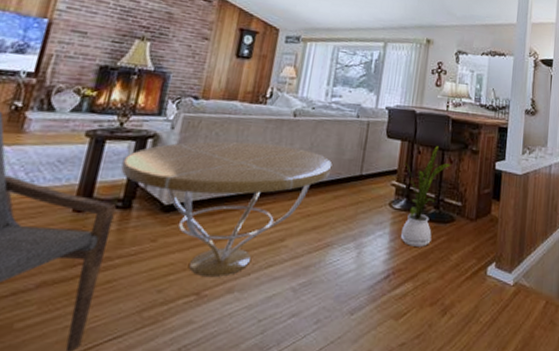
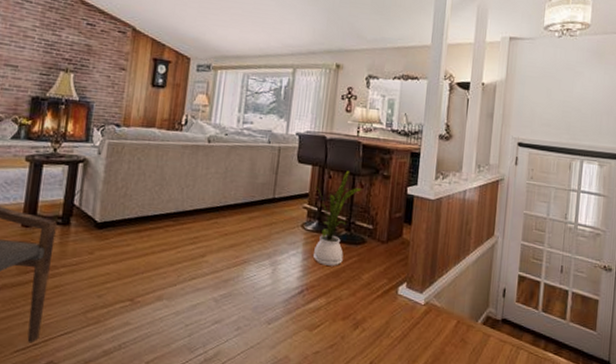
coffee table: present [120,141,333,277] -> none [58,165,246,286]

